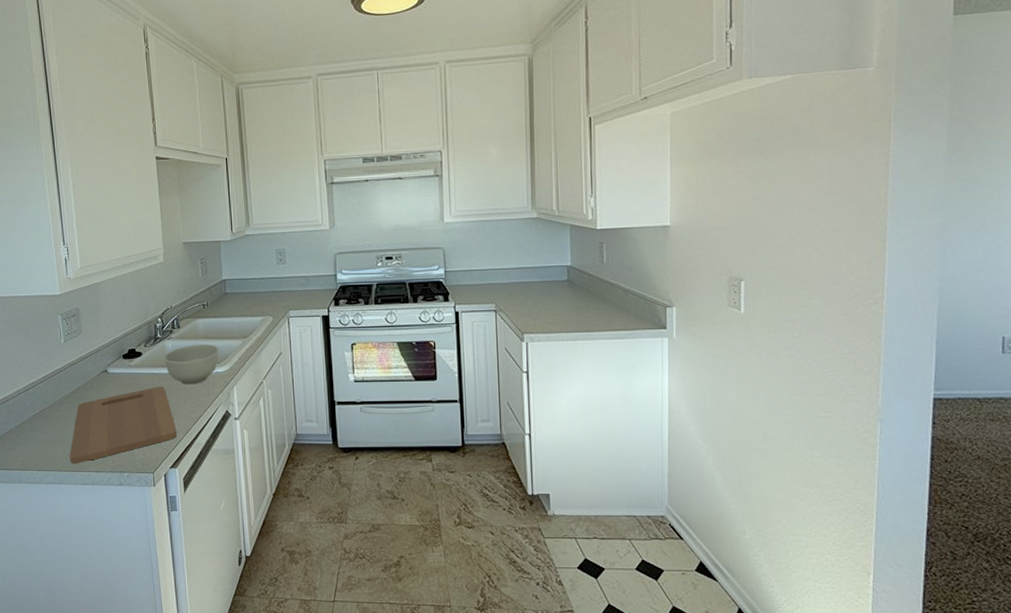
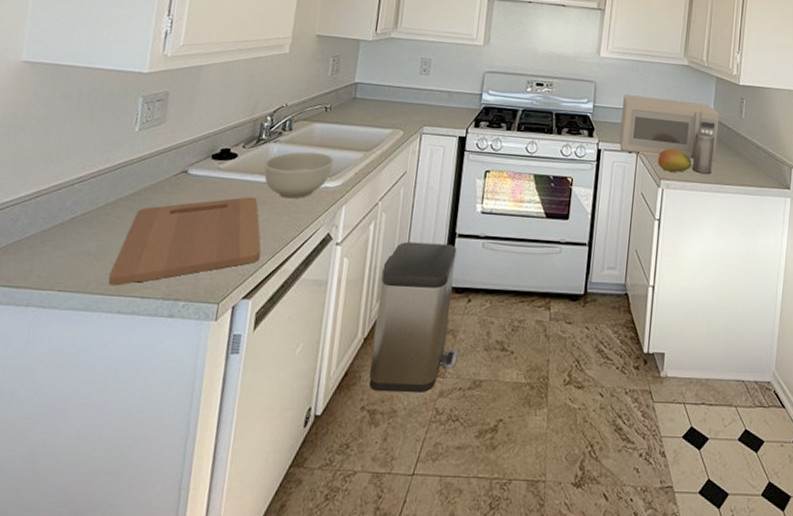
pedal bin: none [277,411,355,536] -> present [369,241,458,392]
microwave: none [474,253,579,312] -> present [619,94,720,161]
fruit: none [518,302,554,325] -> present [658,148,692,172]
canister: none [554,282,577,324] -> present [691,132,716,175]

